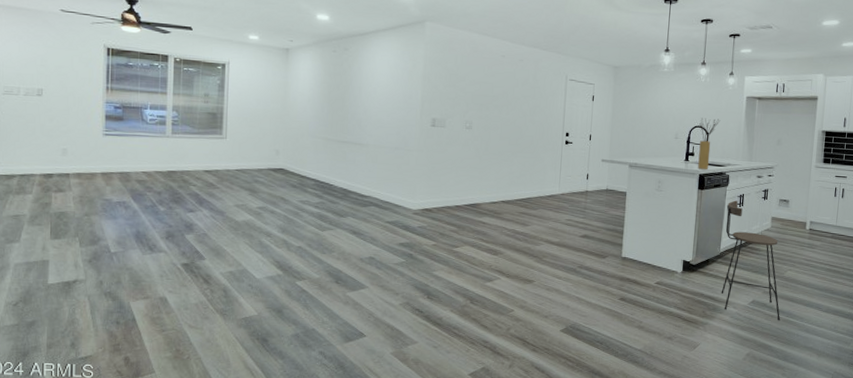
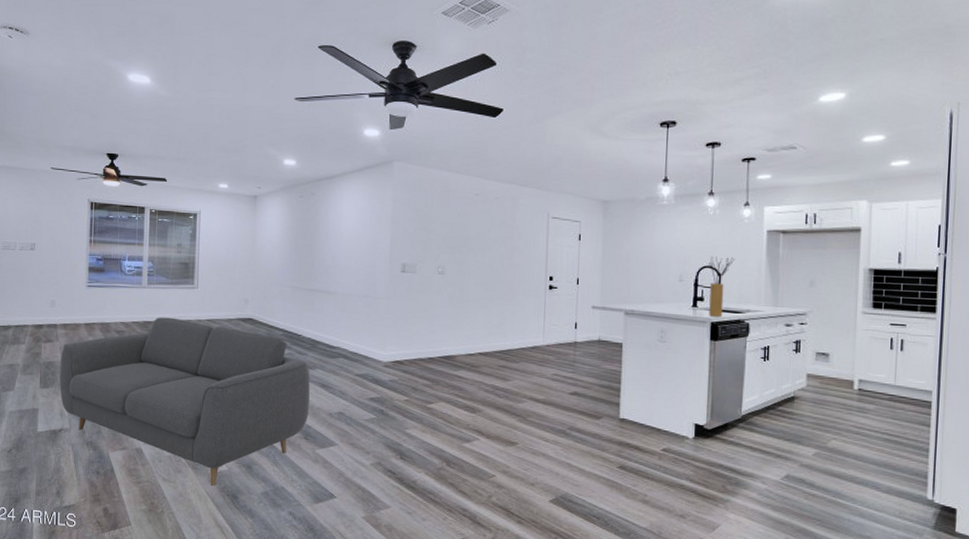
sofa: none [73,166,342,331] -> present [59,317,310,486]
bar stool: present [721,200,781,321] -> none [744,353,825,502]

